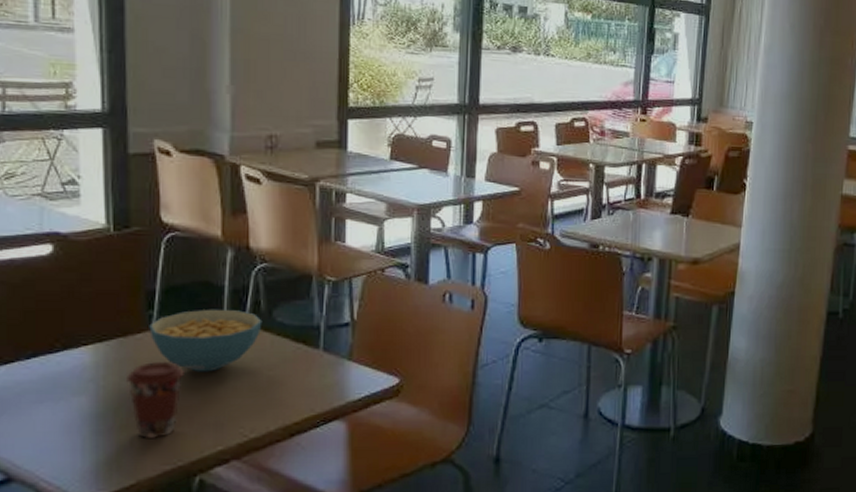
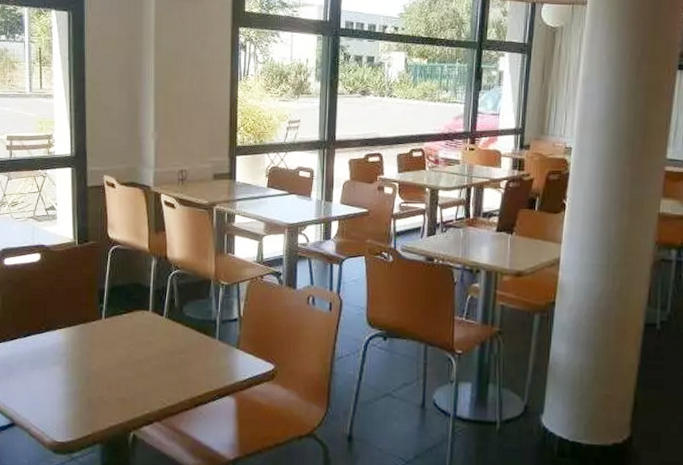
coffee cup: present [127,362,184,438] -> none [86,343,123,401]
cereal bowl: present [149,309,262,372] -> none [100,304,176,353]

